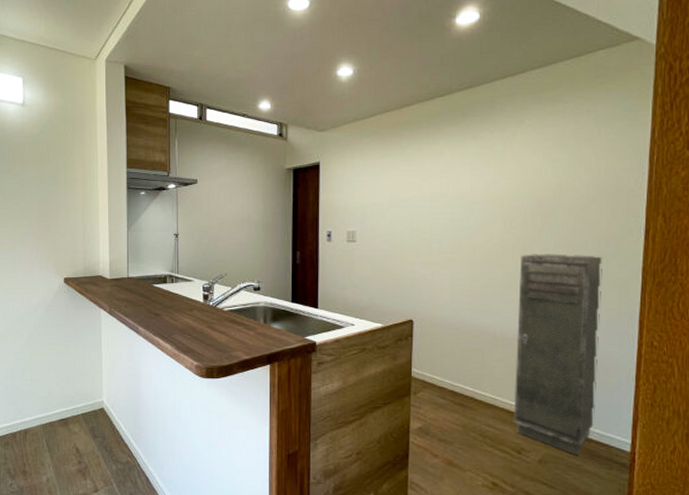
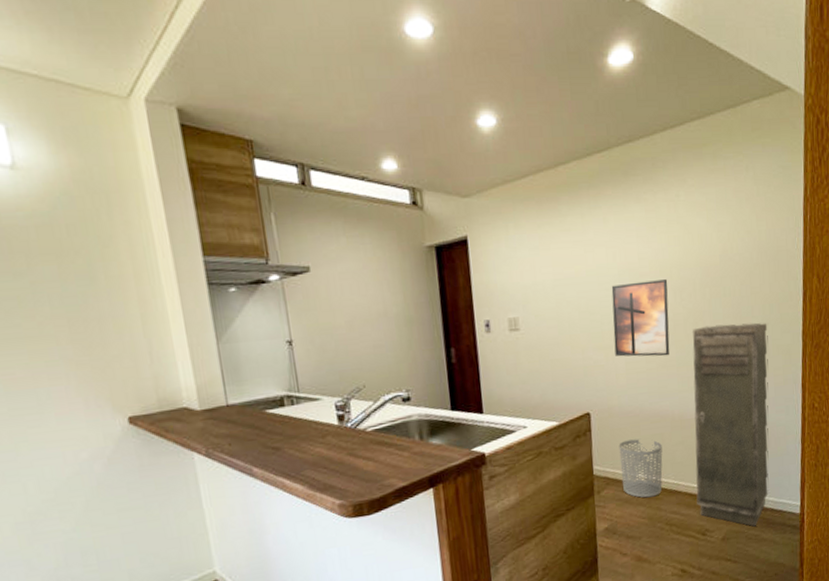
waste bin: none [438,350,481,407] -> present [619,438,663,498]
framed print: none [441,208,499,277] -> present [611,279,670,357]

